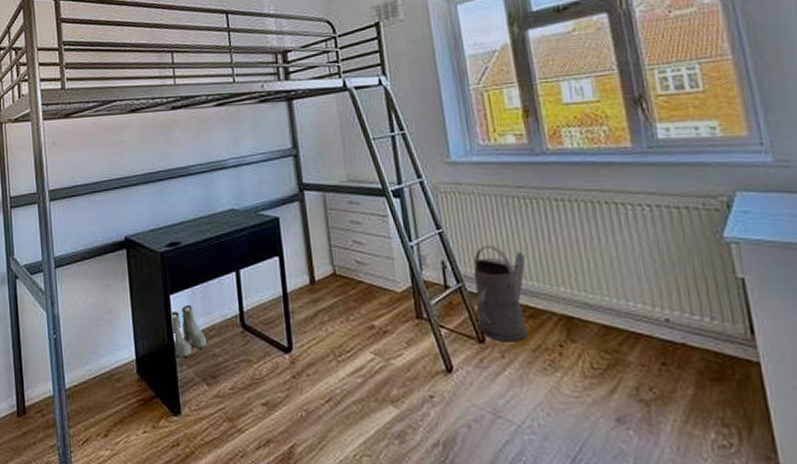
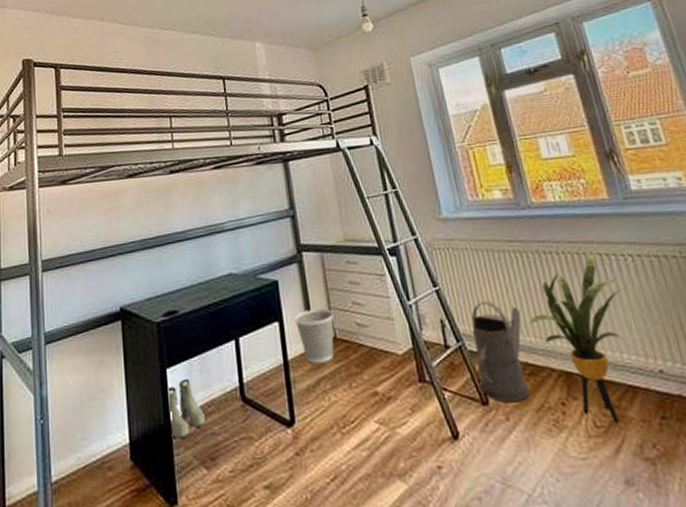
wastebasket: none [294,245,334,297] -> present [294,308,334,364]
house plant: none [532,201,644,366] -> present [528,252,630,423]

